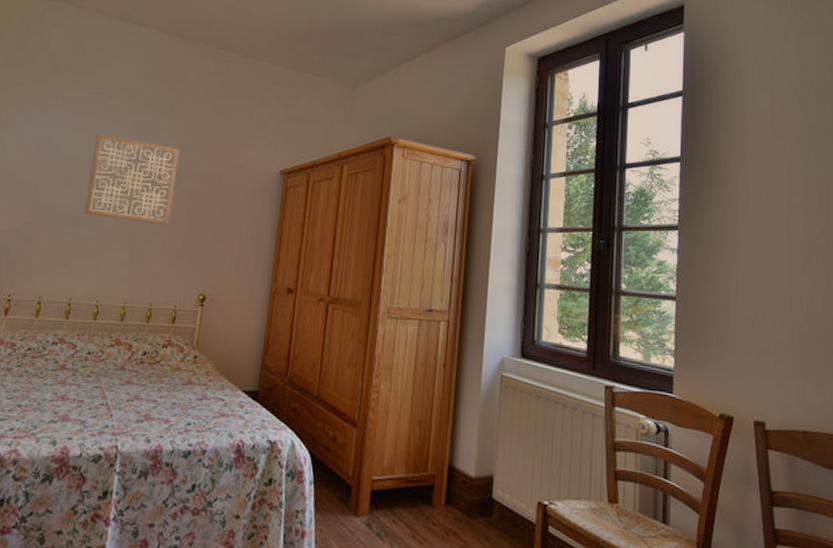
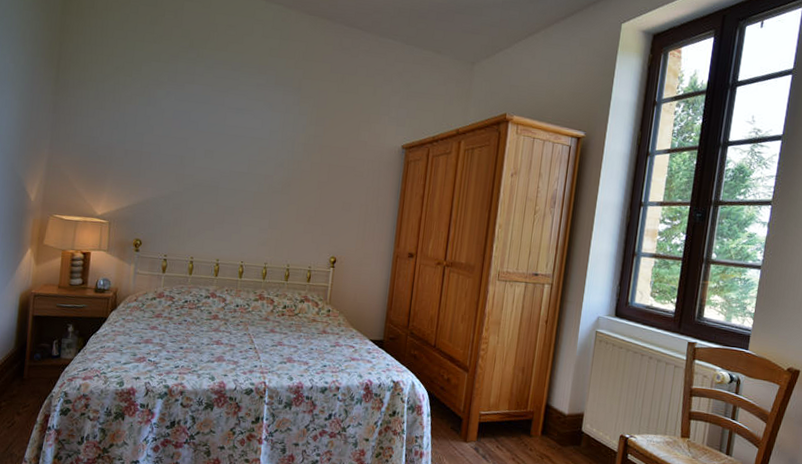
wall art: present [83,133,180,226] -> none [225,108,310,196]

